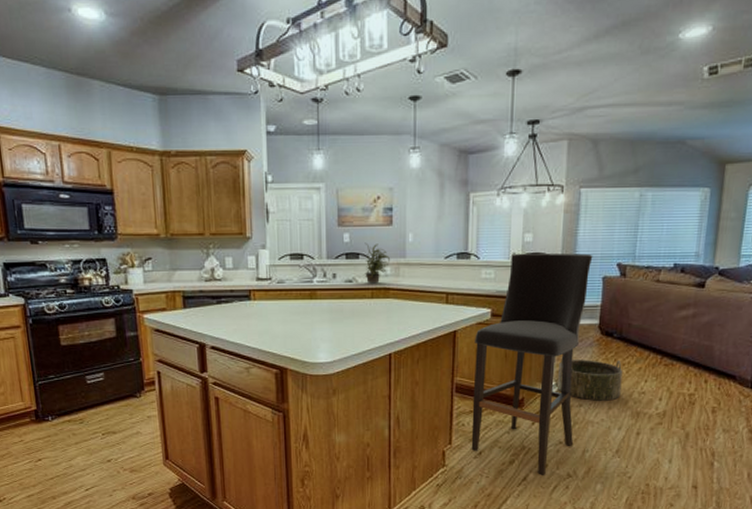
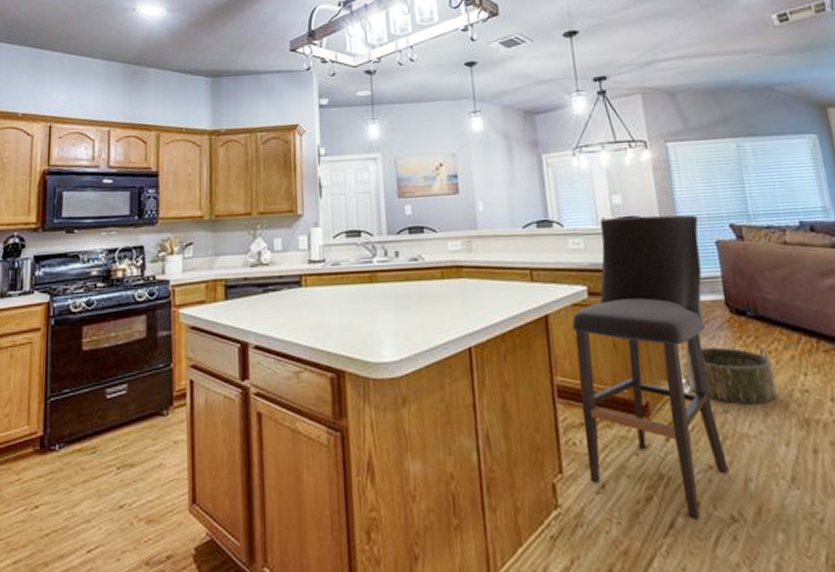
potted plant: present [362,242,391,284] -> none [429,214,461,262]

